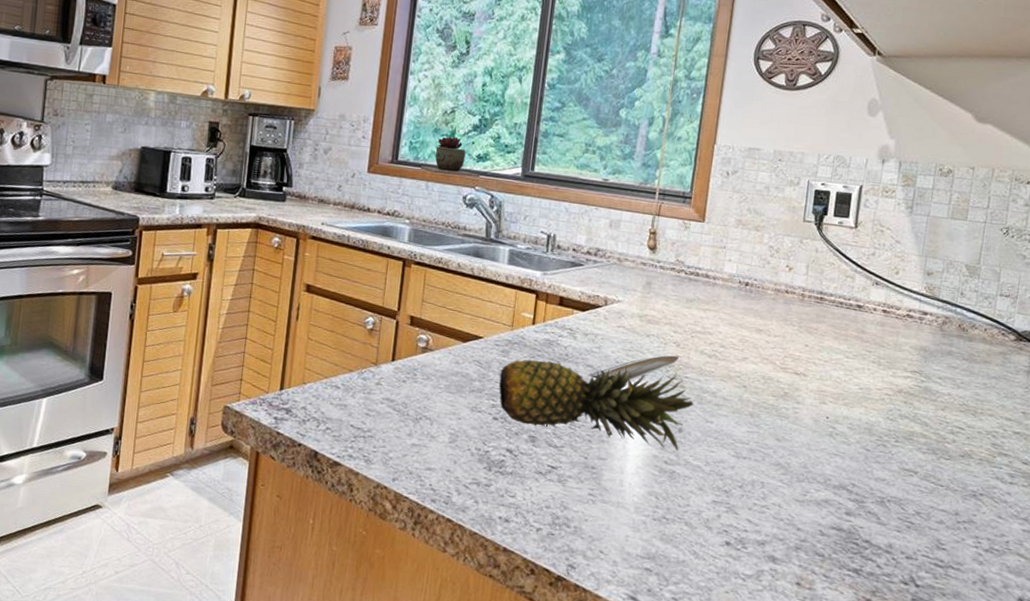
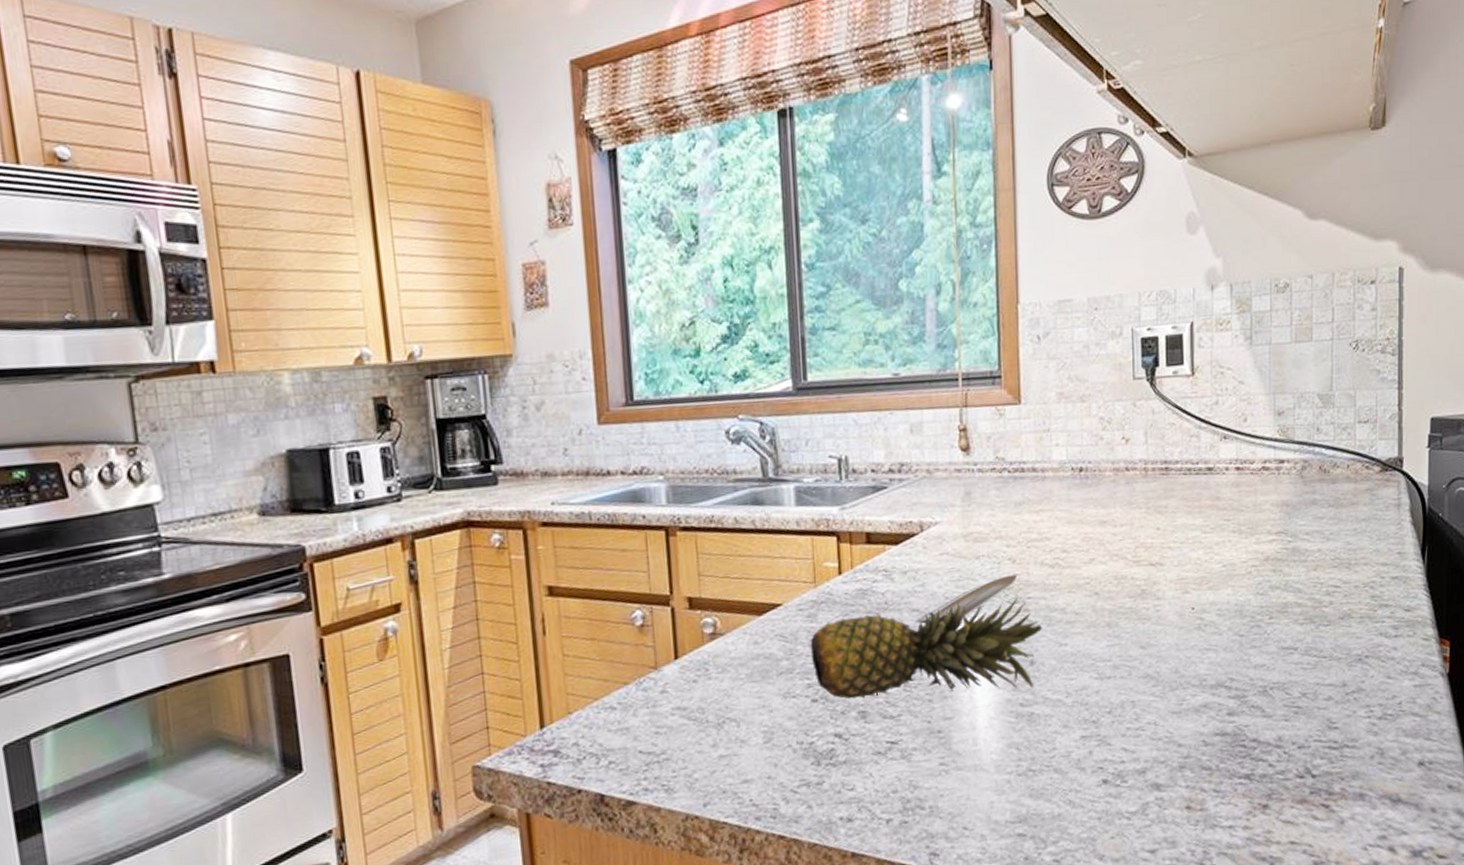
succulent plant: present [421,136,480,178] -> none [665,355,742,408]

